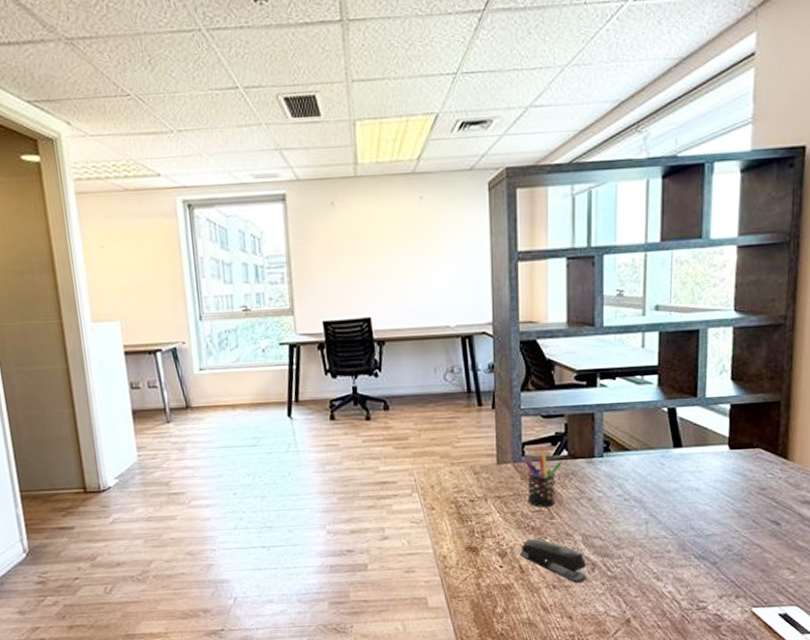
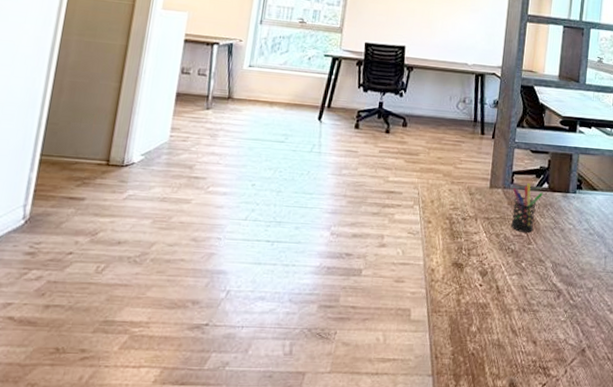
stapler: present [519,538,587,583] -> none [498,261,553,308]

